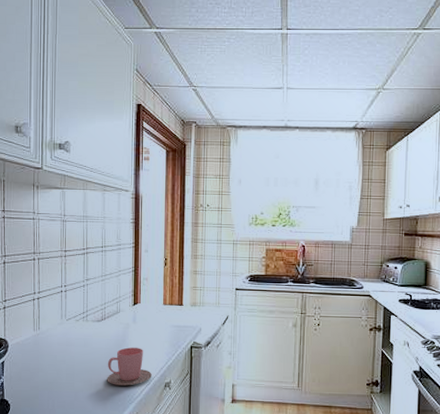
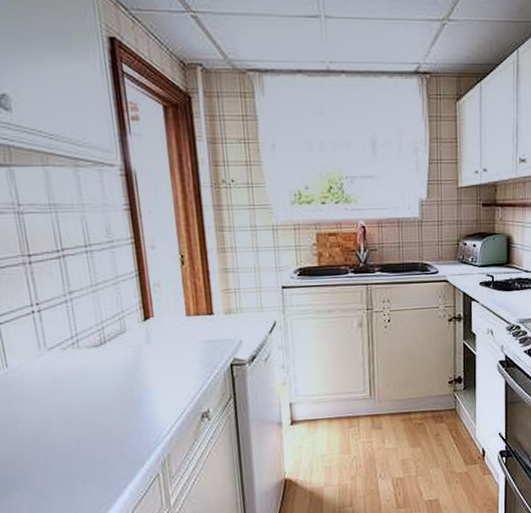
cup: present [107,347,152,386] -> none [117,374,183,425]

